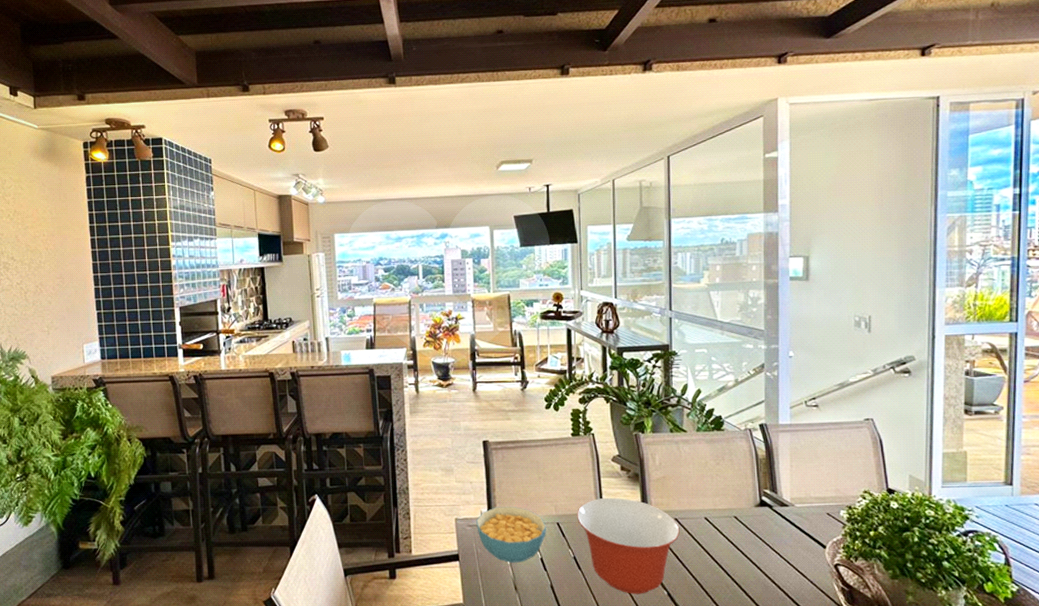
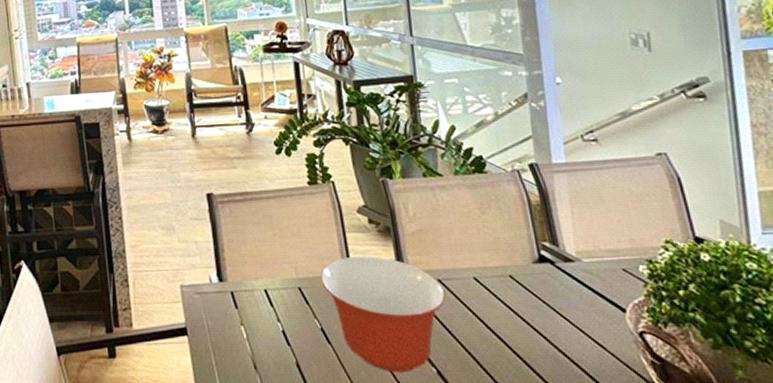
cereal bowl: present [476,507,547,563] -> none [204,269,287,337]

